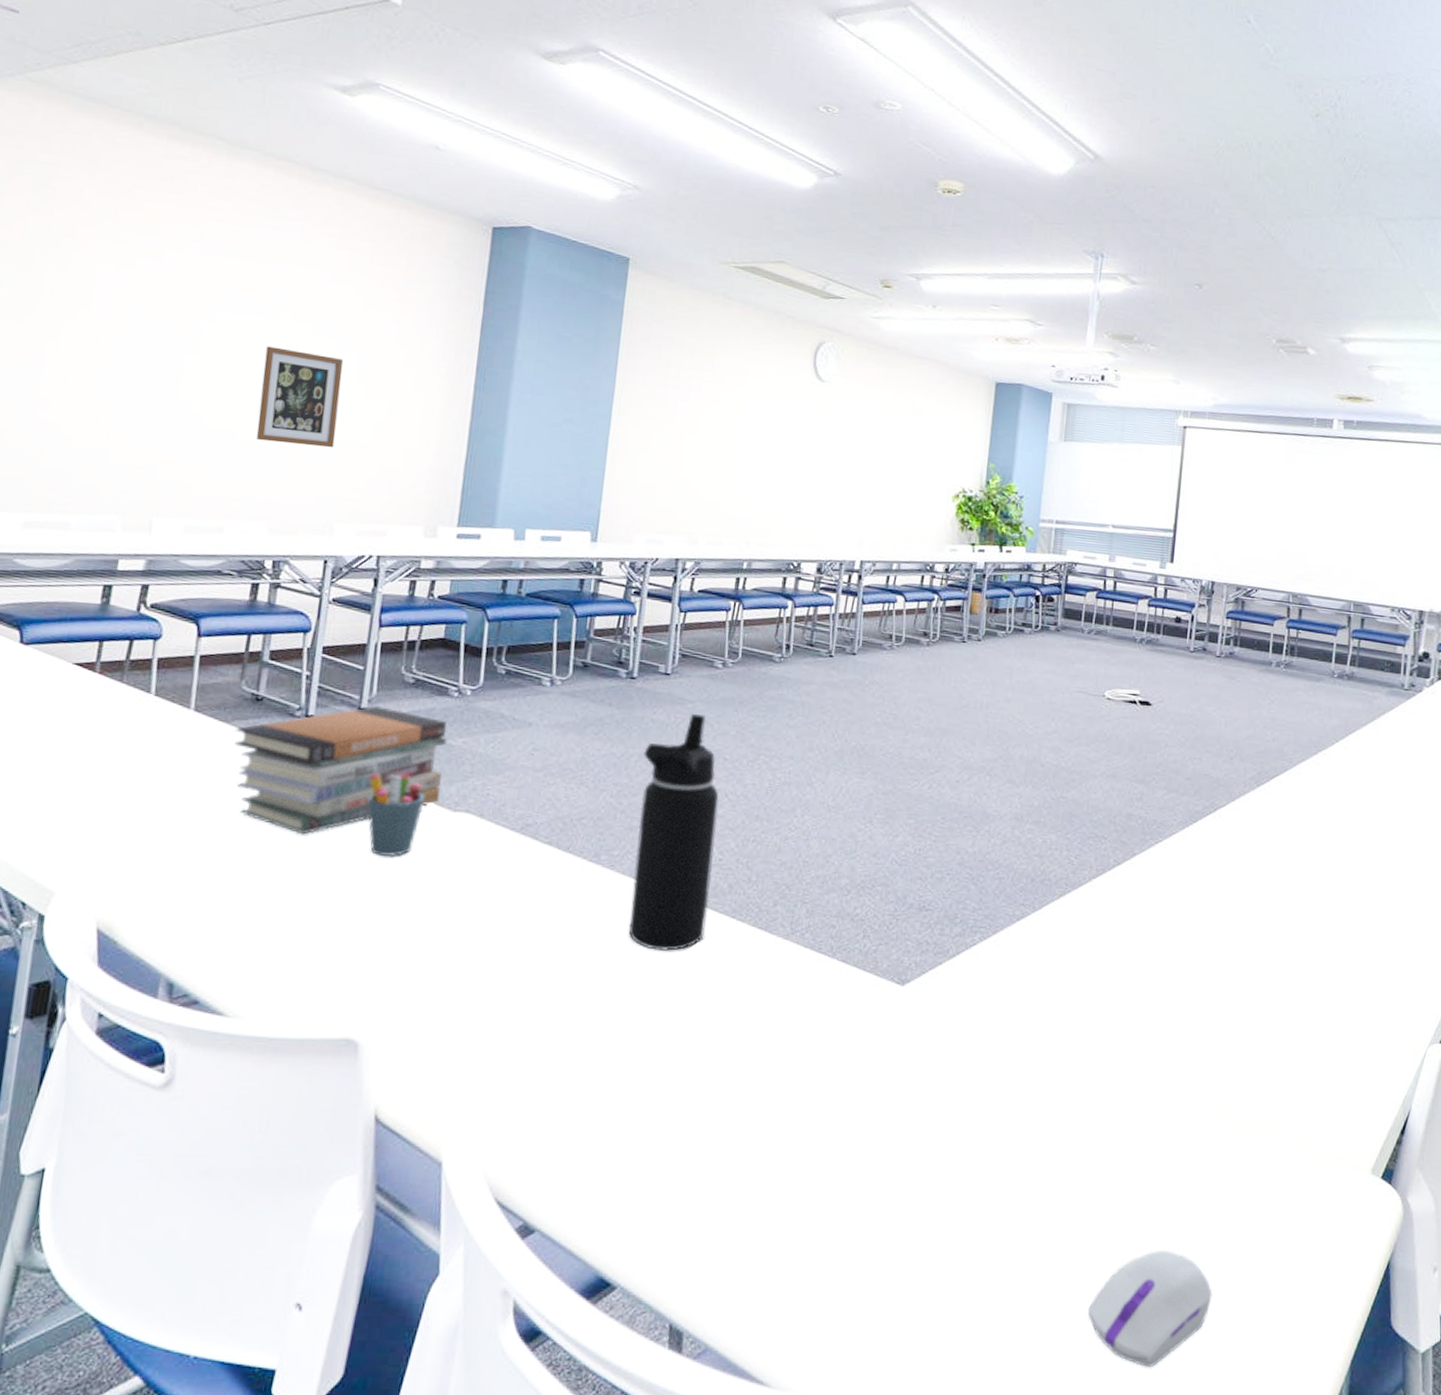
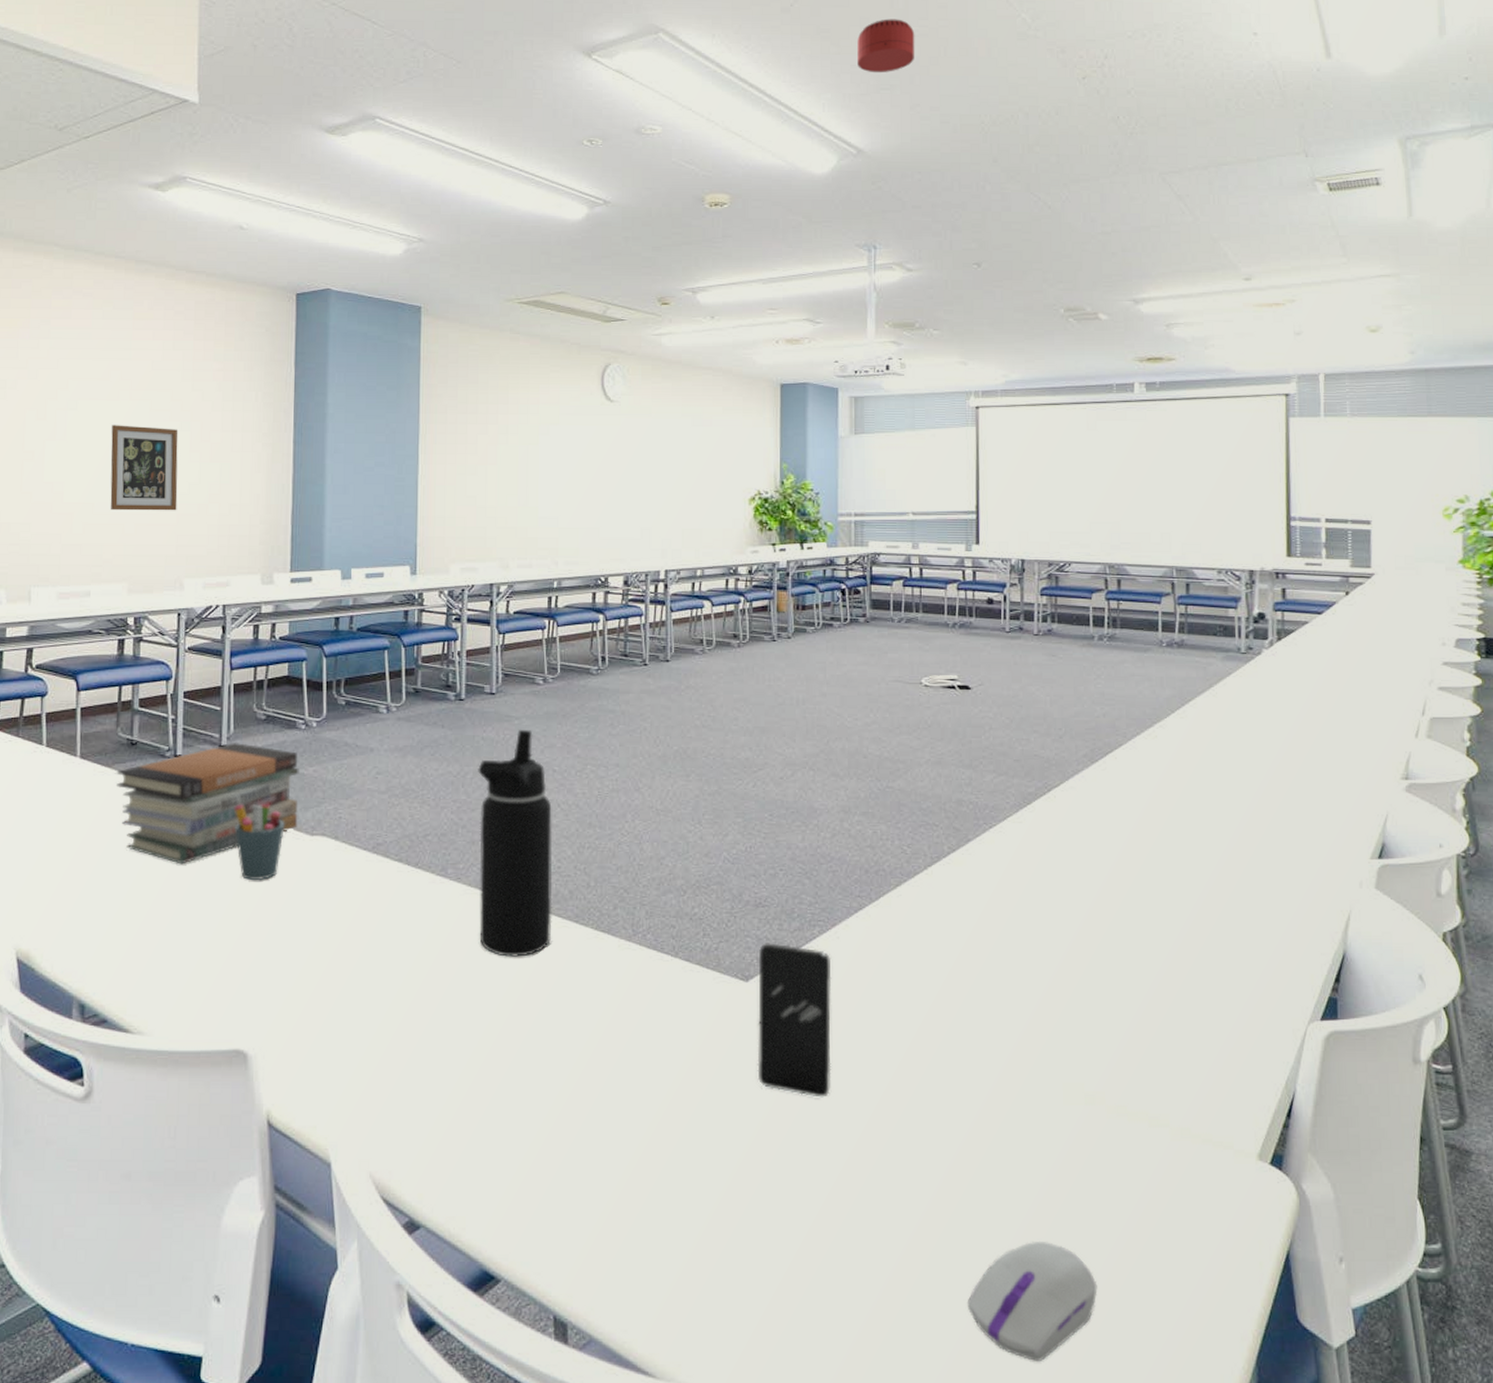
smartphone: none [904,947,990,1105] -> present [757,943,832,1098]
smoke detector: none [1103,27,1162,82] -> present [857,19,915,73]

